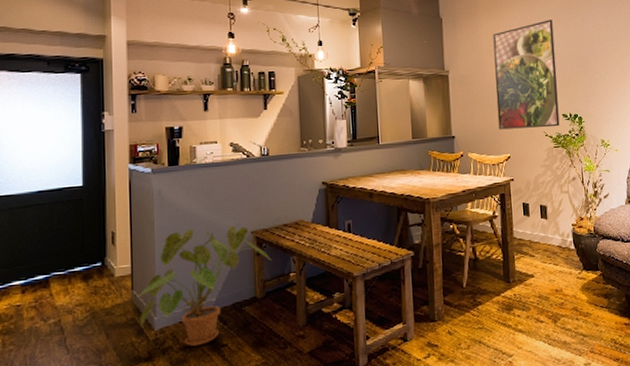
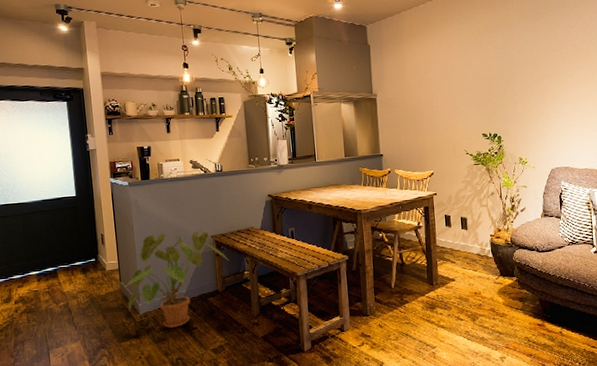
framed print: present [493,19,560,130] -> none [417,43,480,149]

